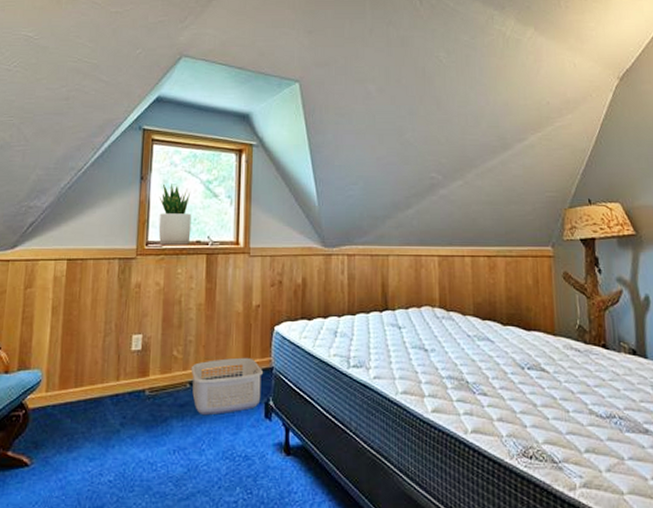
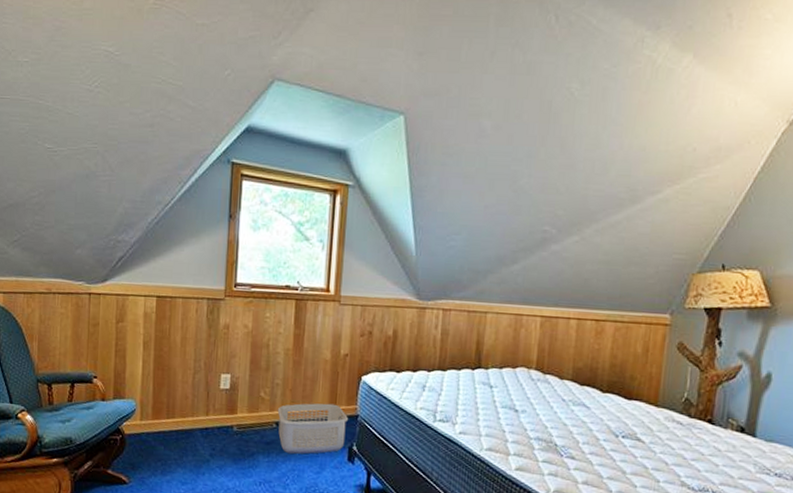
planter: present [158,183,192,245] -> none [247,223,281,289]

